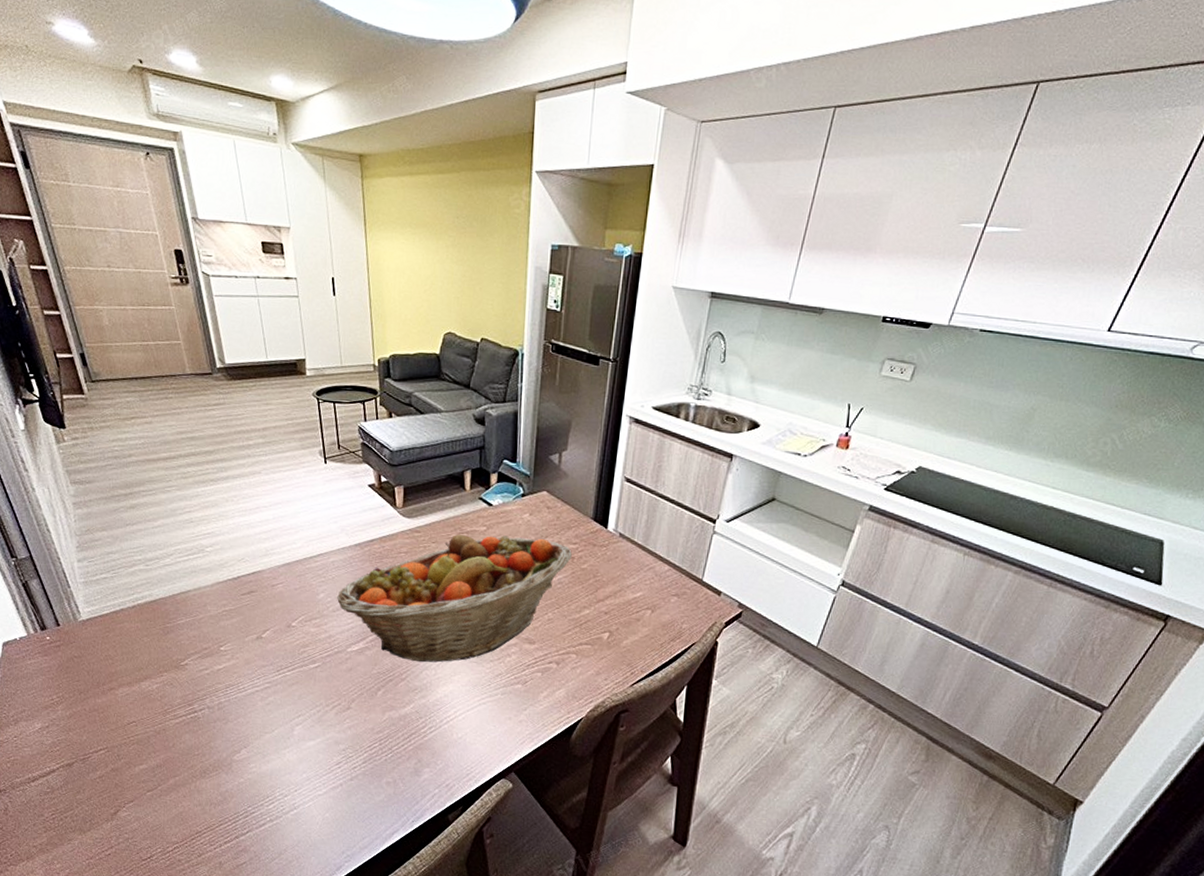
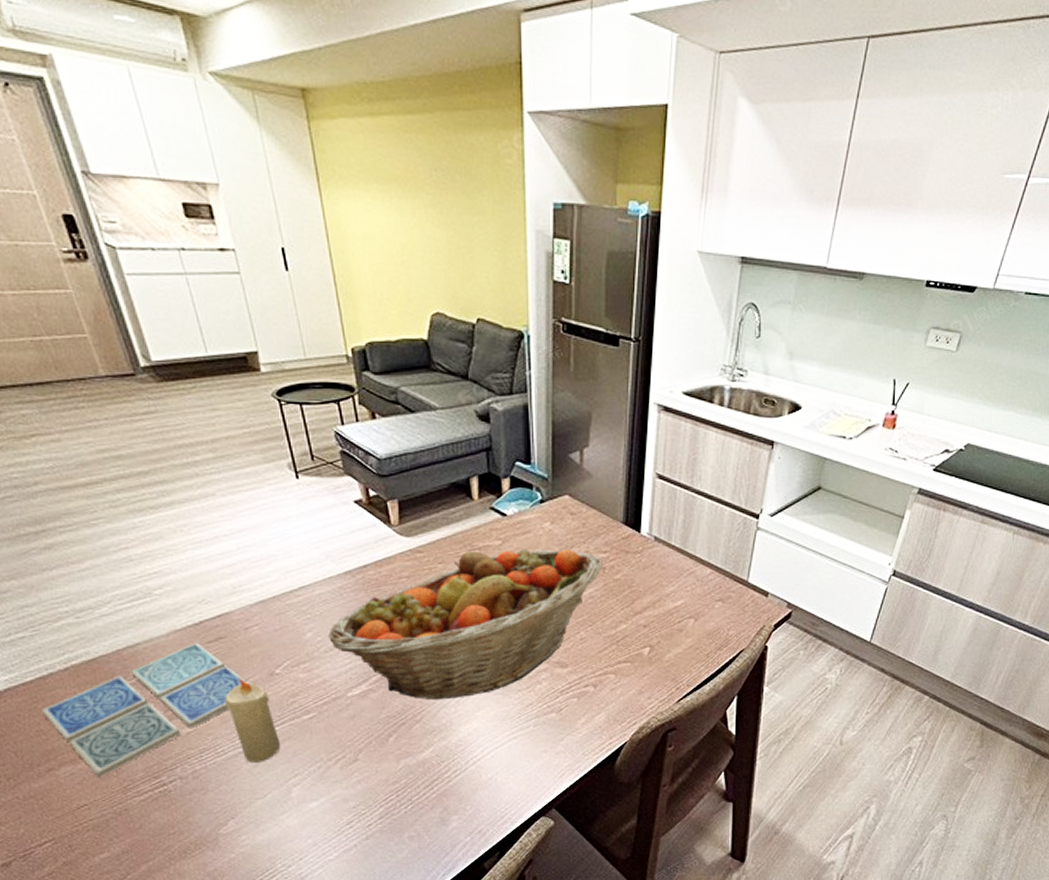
drink coaster: none [111,594,270,700] -> present [41,642,249,777]
candle: none [250,627,290,701] -> present [225,678,281,763]

